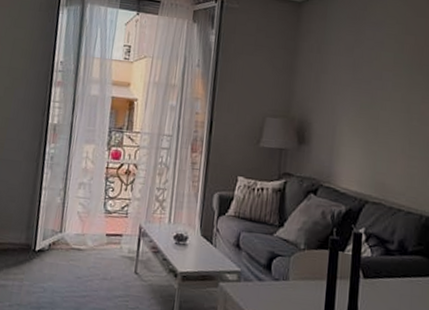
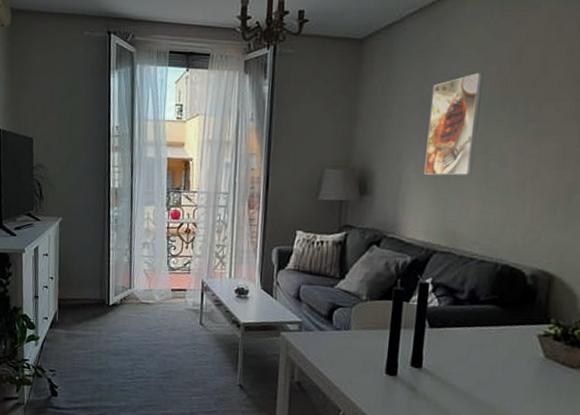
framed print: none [356,40,403,131] -> present [424,72,483,176]

